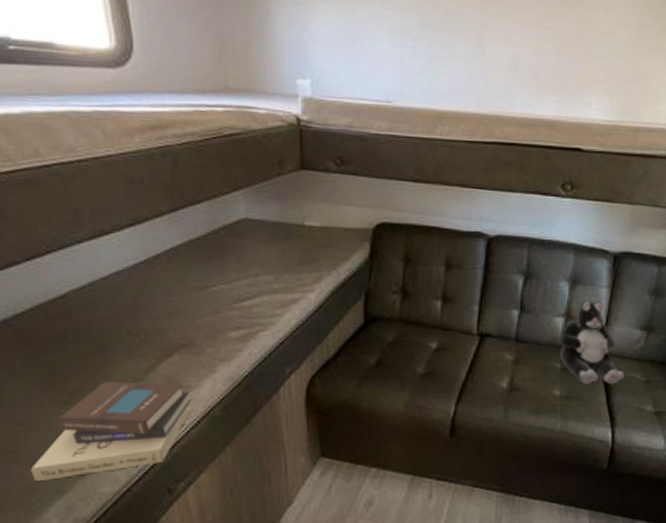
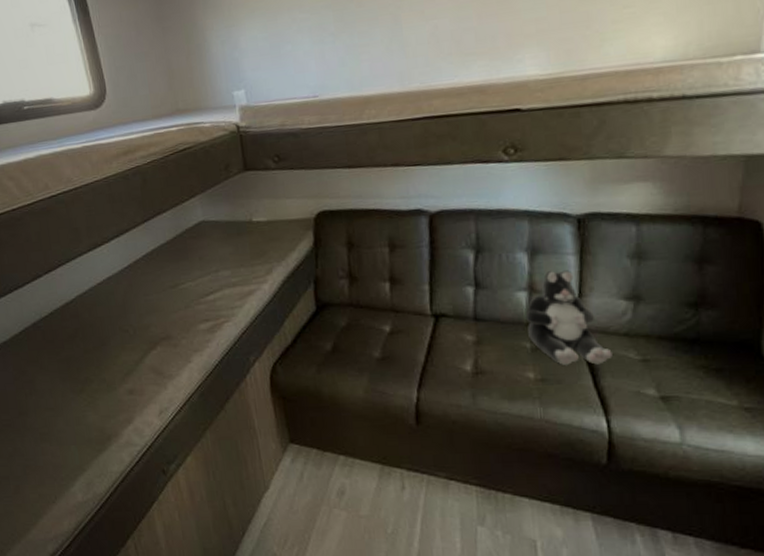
books: present [30,381,192,481] -> none [59,372,175,459]

